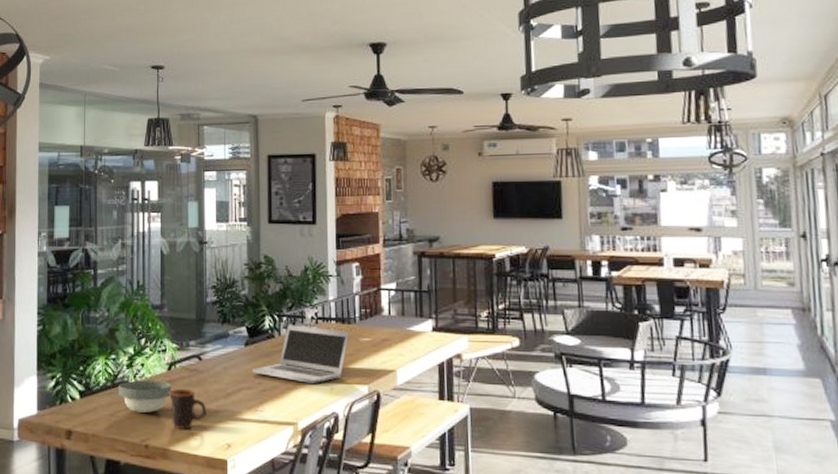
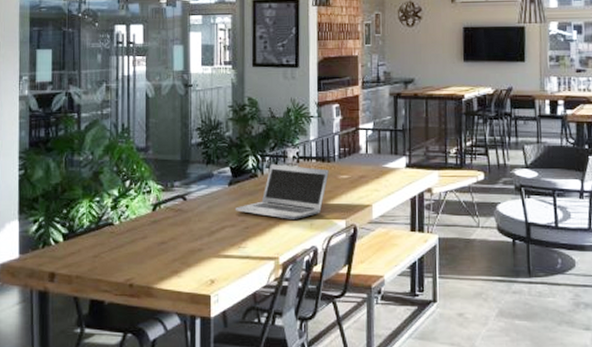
bowl: present [119,380,172,413] -> none [103,221,156,253]
mug: present [168,388,207,430] -> none [153,228,192,269]

